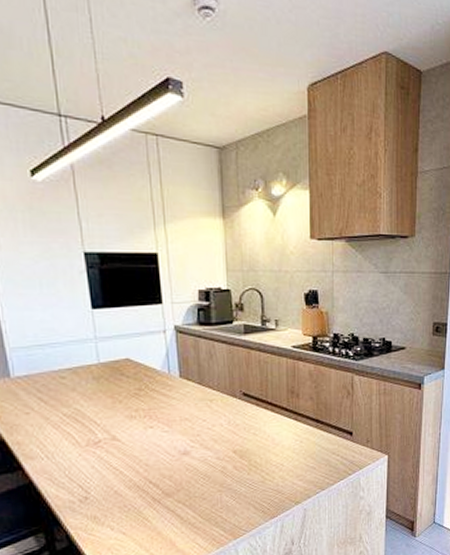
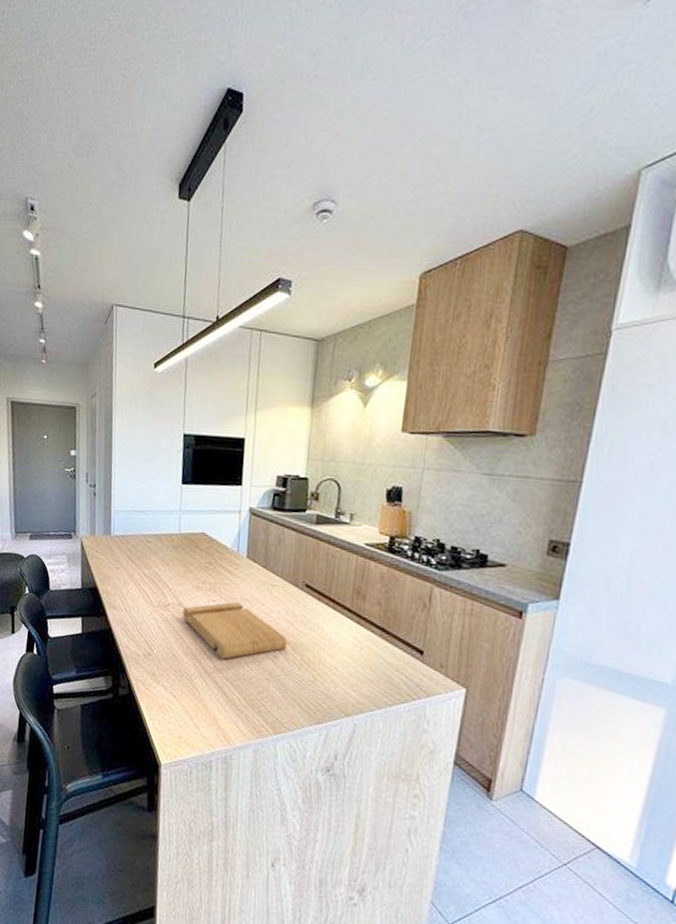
cutting board: none [117,422,235,483] -> present [182,601,288,659]

